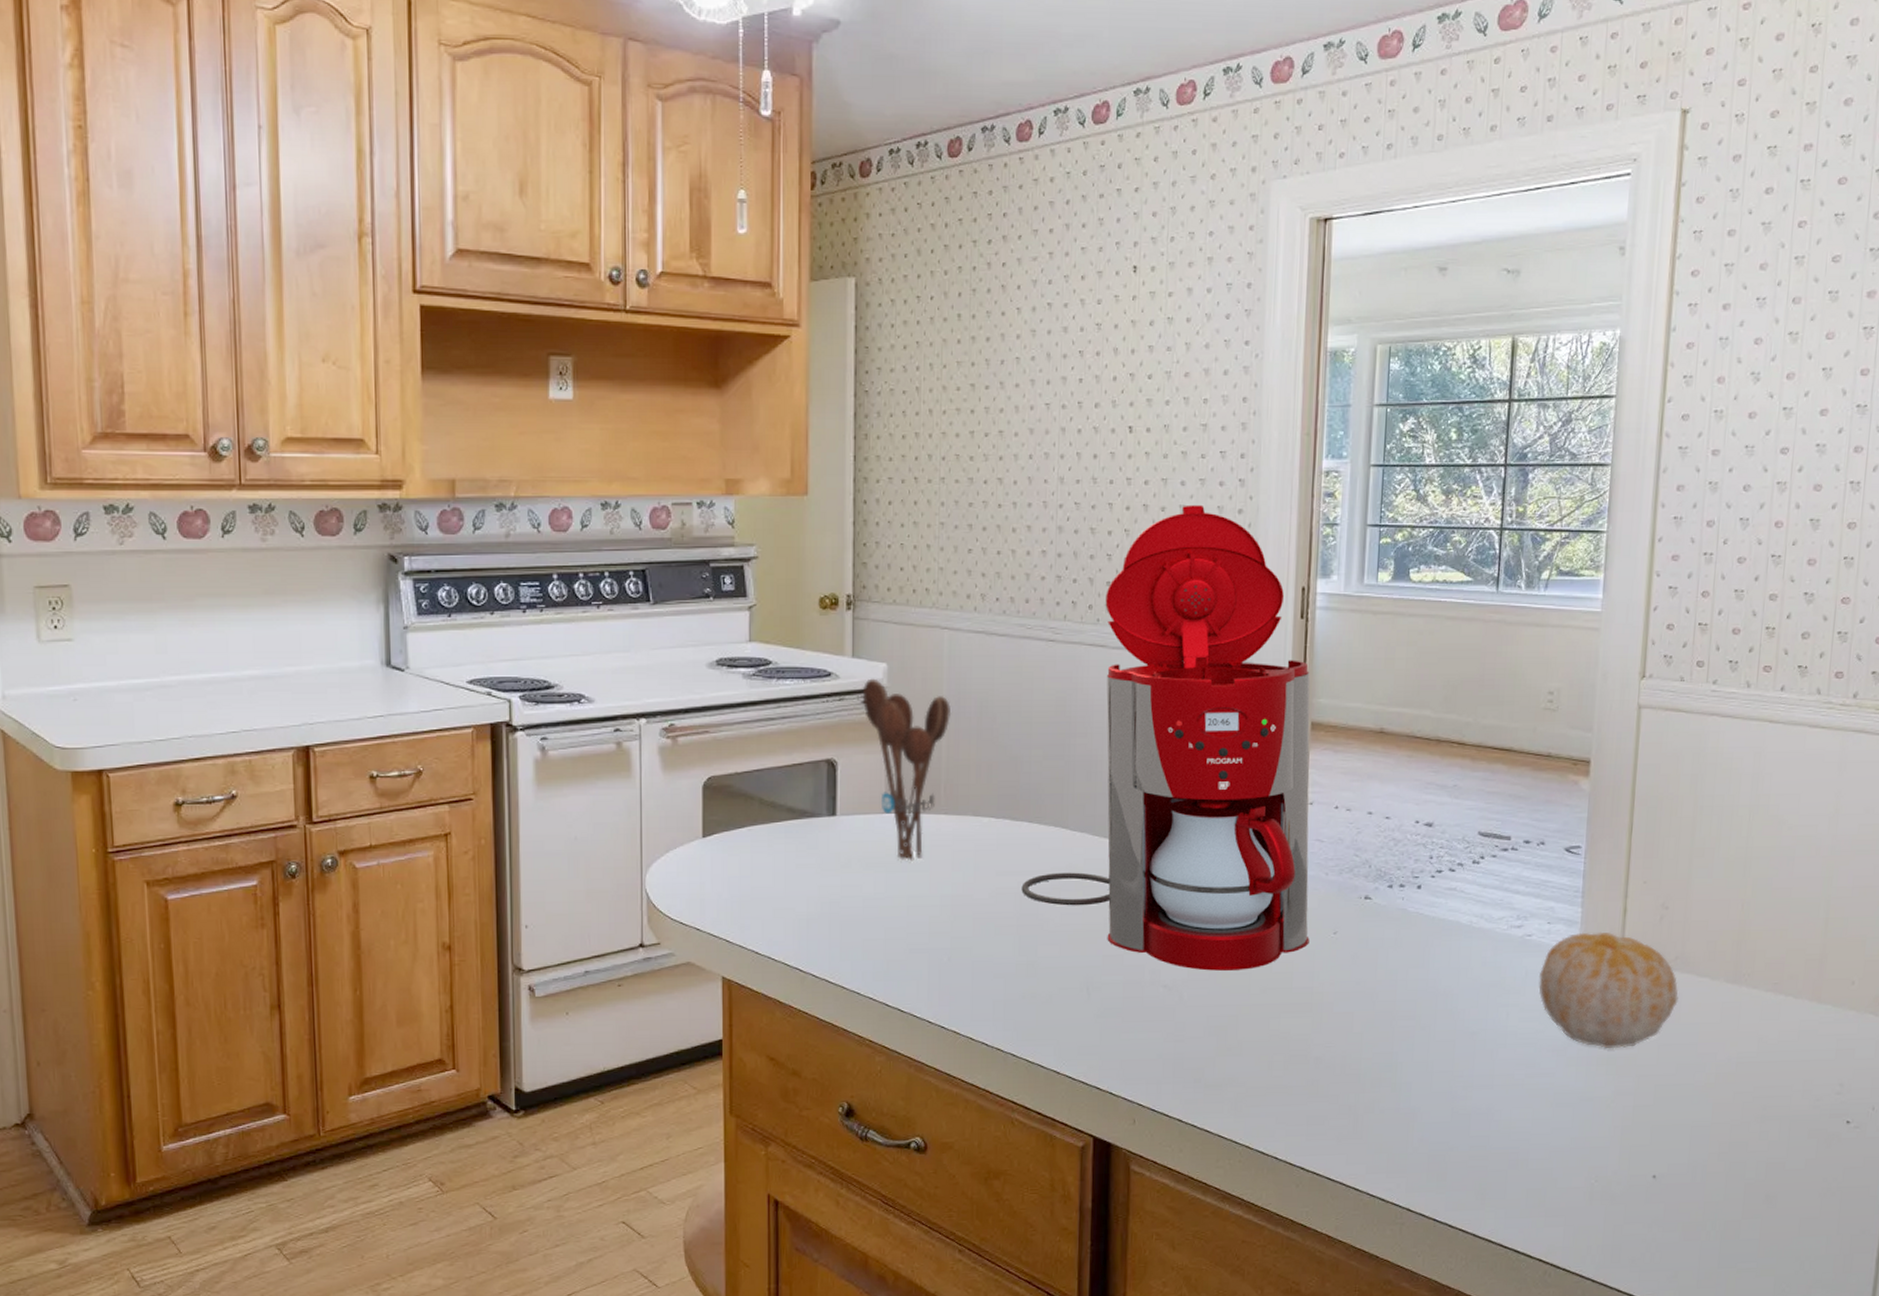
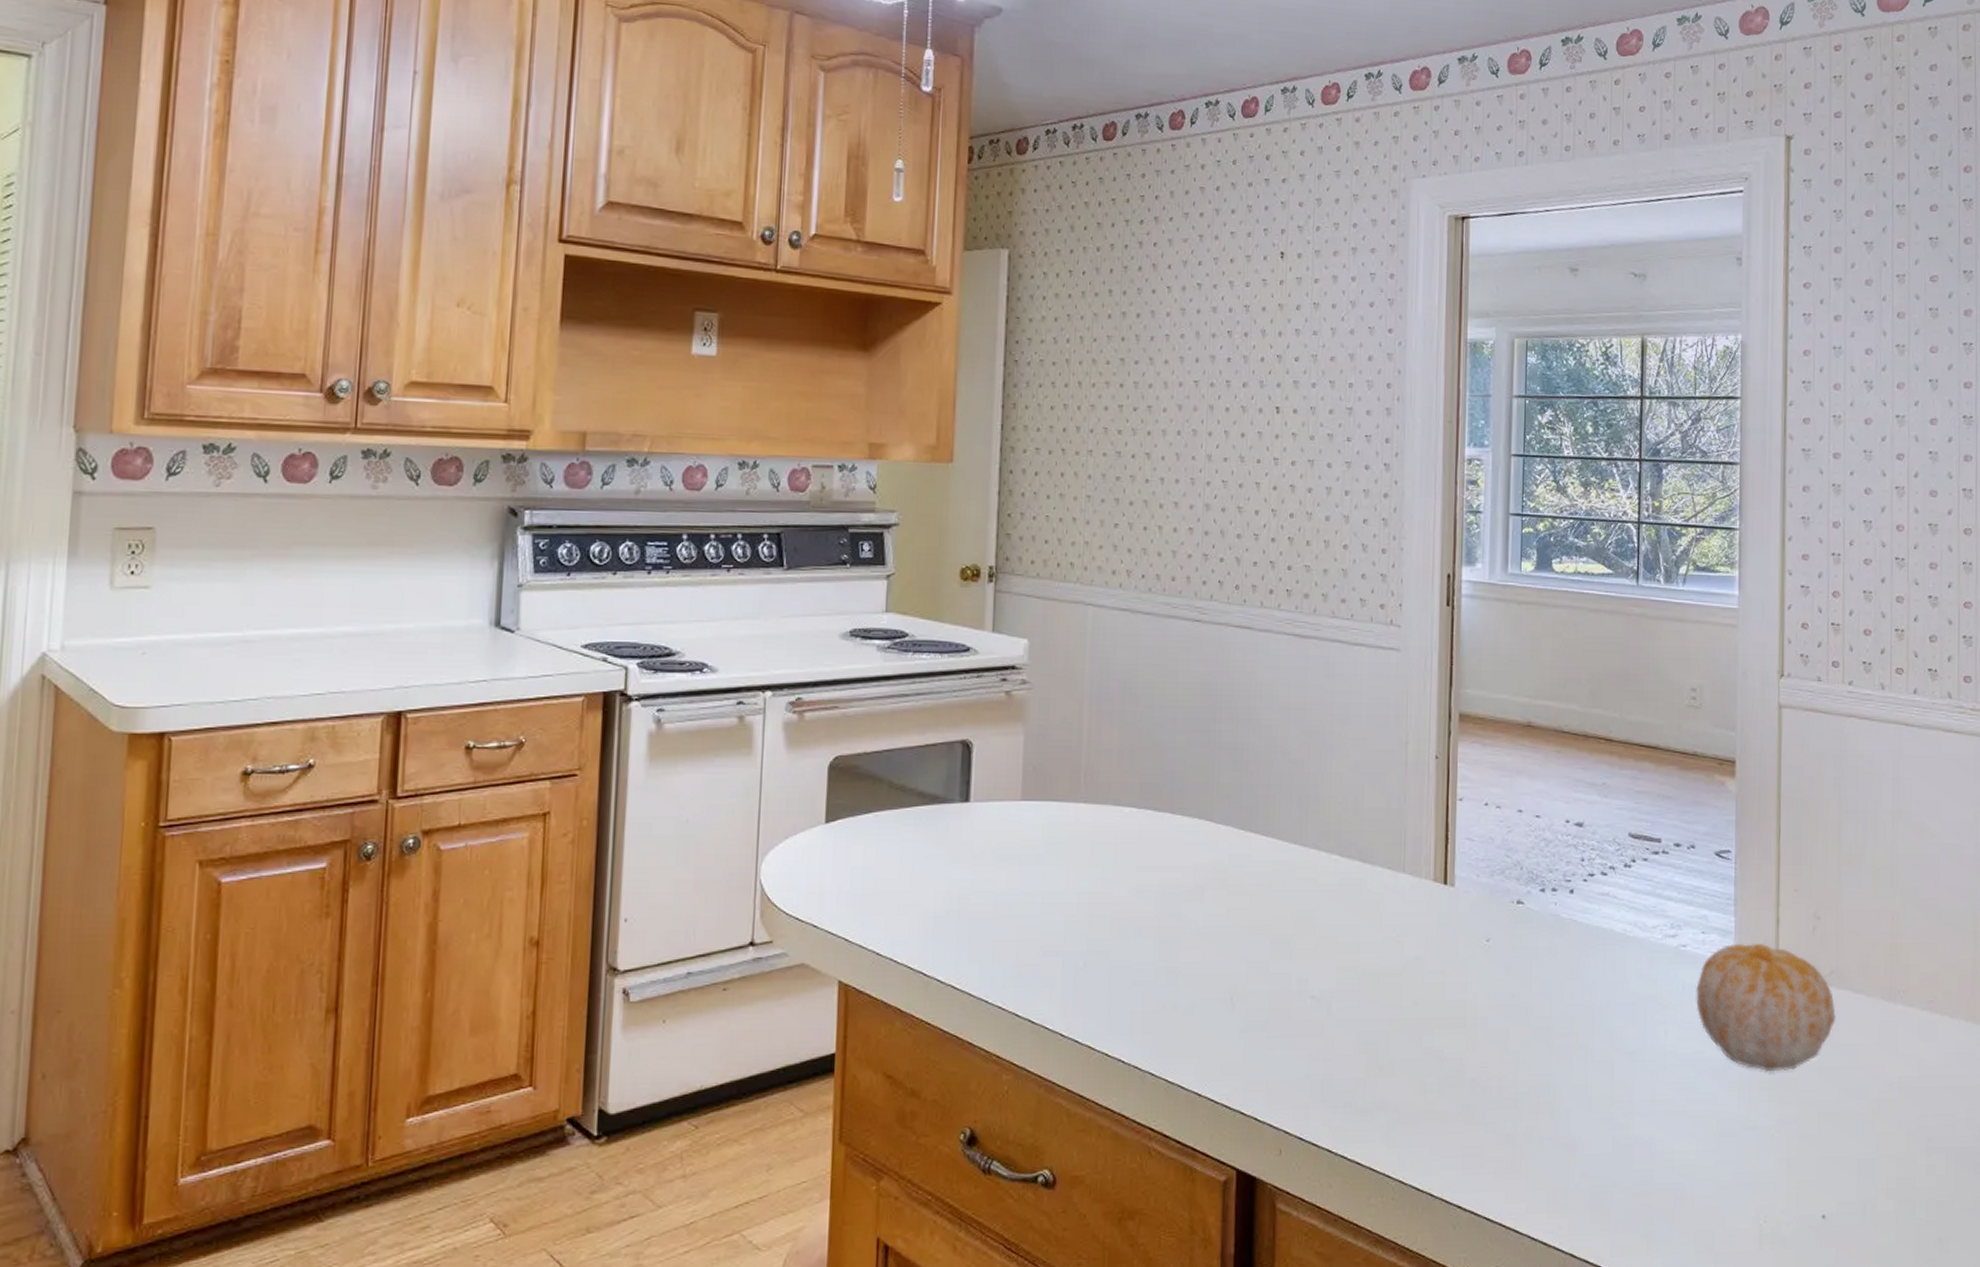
utensil holder: present [863,678,952,863] -> none [1002,655,1094,856]
coffee maker: present [1021,504,1311,971] -> none [1163,487,1462,980]

